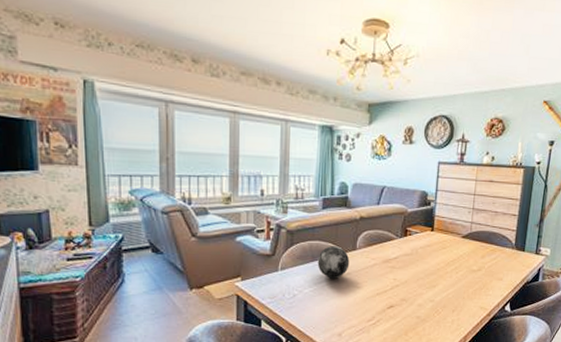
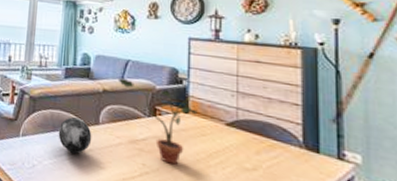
potted plant: none [374,204,441,275] -> present [118,77,198,165]

